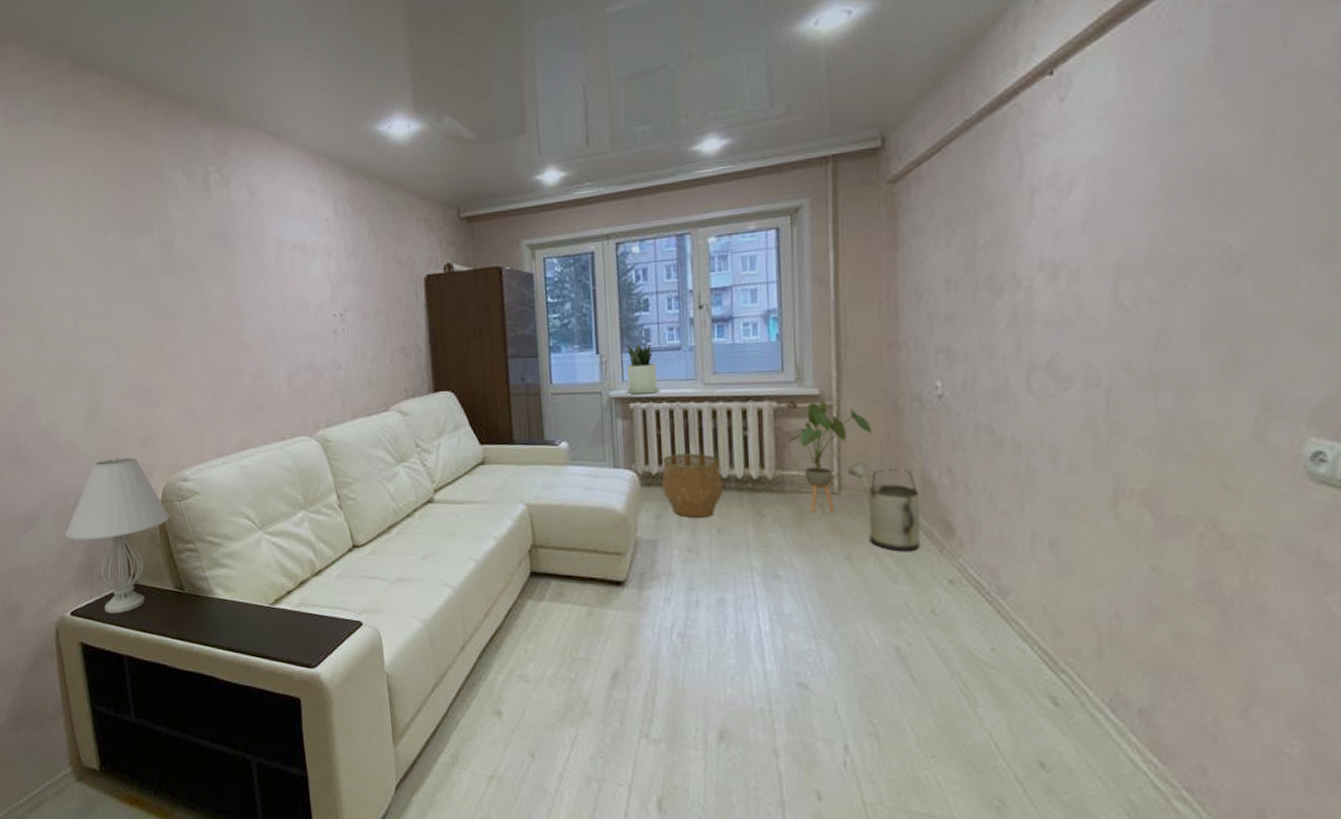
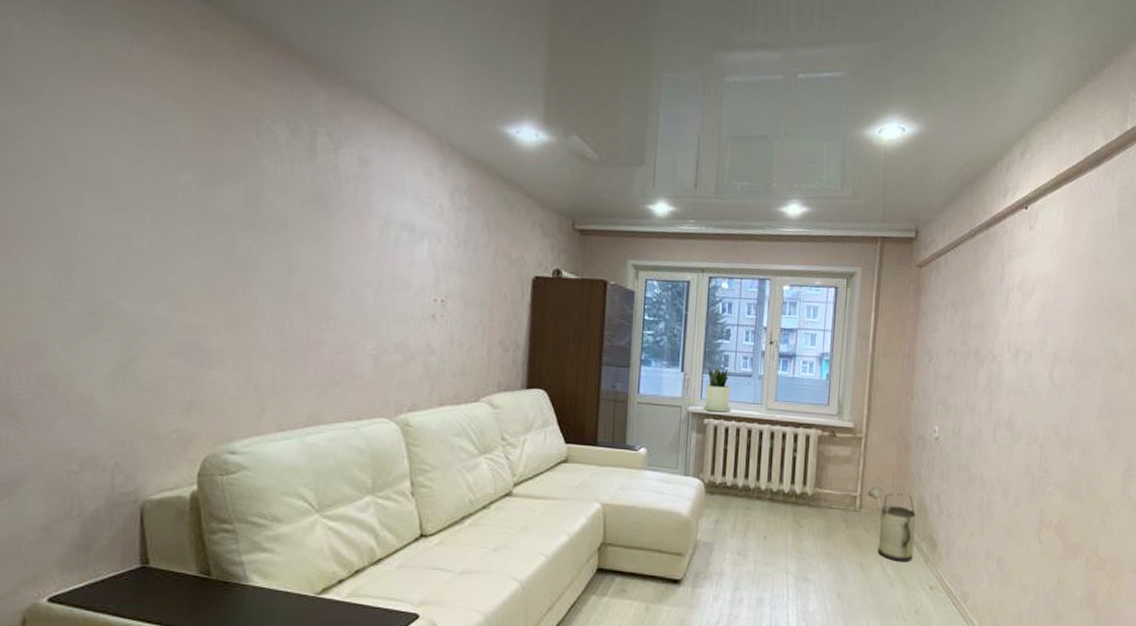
table lamp: present [64,457,170,613] -> none [56,419,207,600]
basket: present [661,453,723,519] -> none [722,467,773,526]
house plant: present [788,401,872,513] -> none [826,433,888,527]

